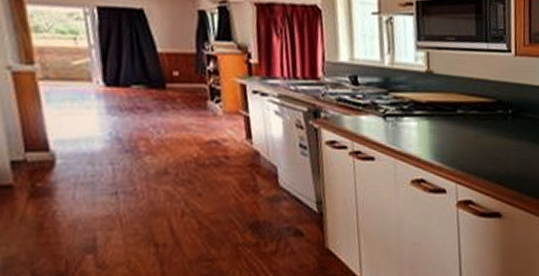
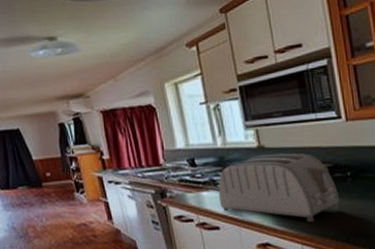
toaster: none [378,81,498,160] -> present [218,153,339,223]

